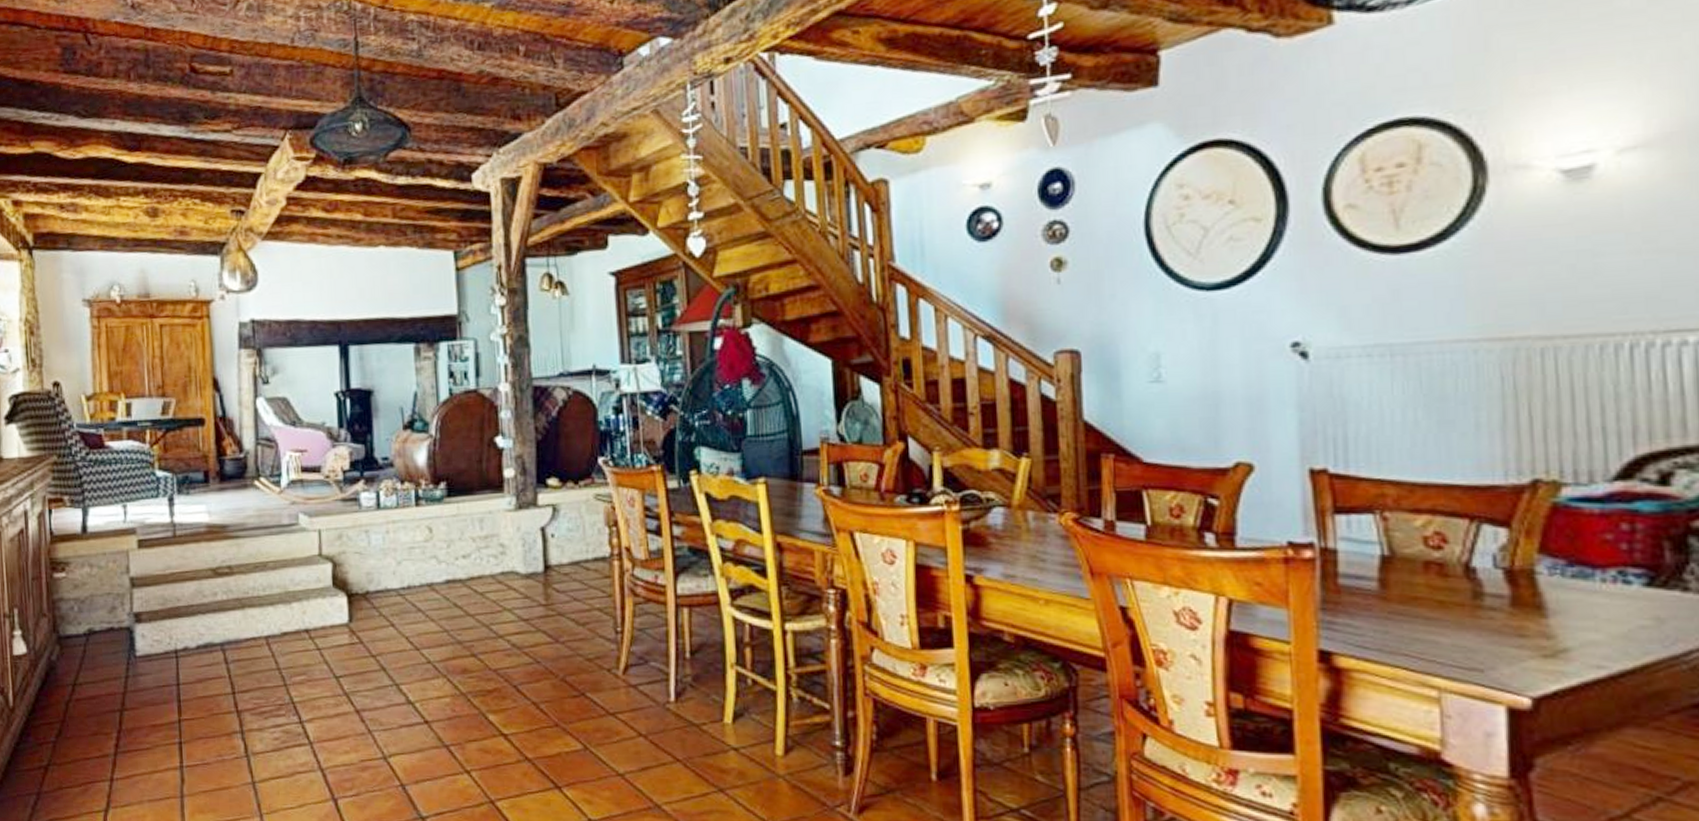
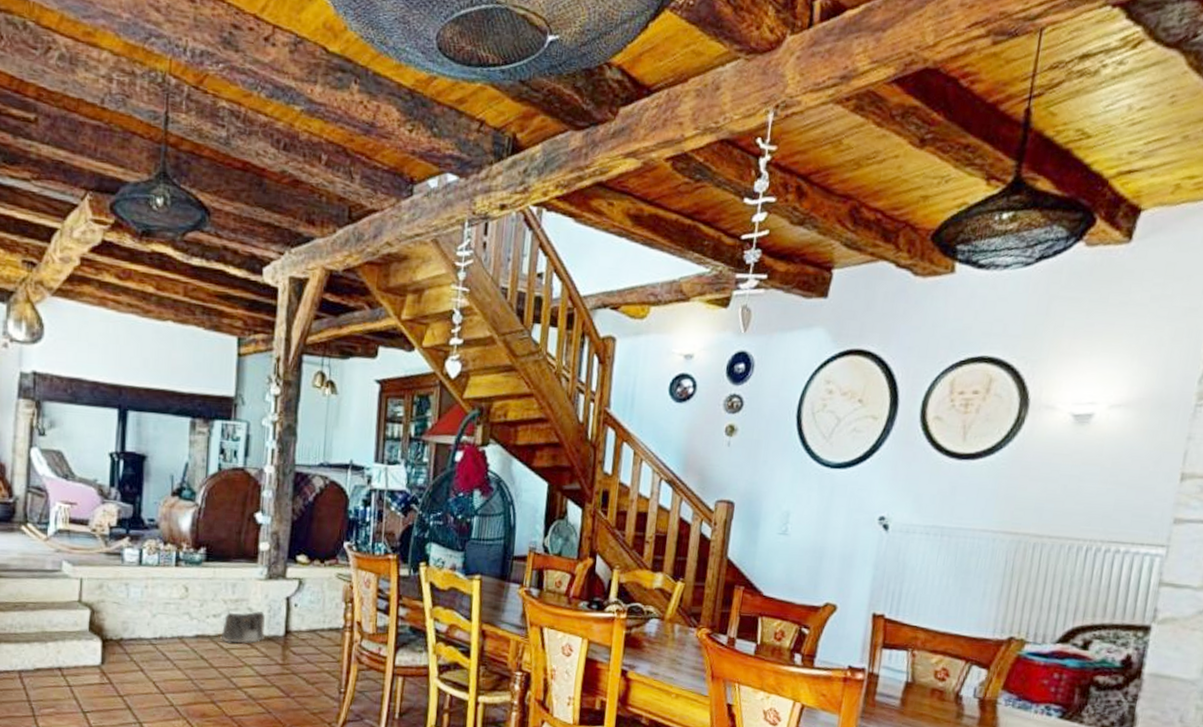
saddlebag: none [473,547,522,586] -> present [220,611,265,644]

